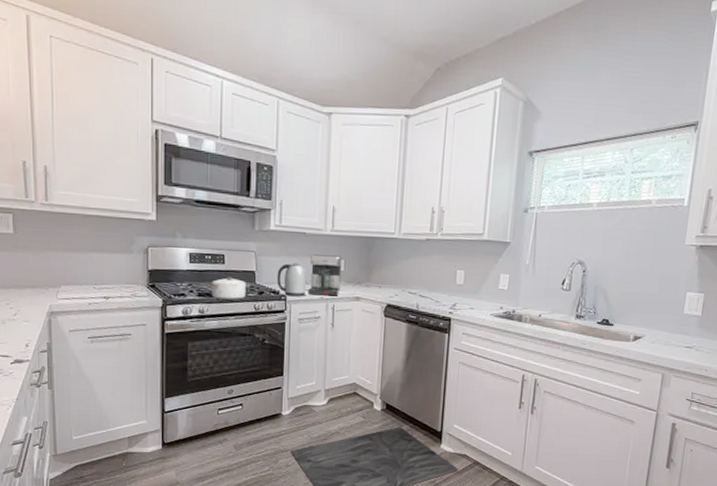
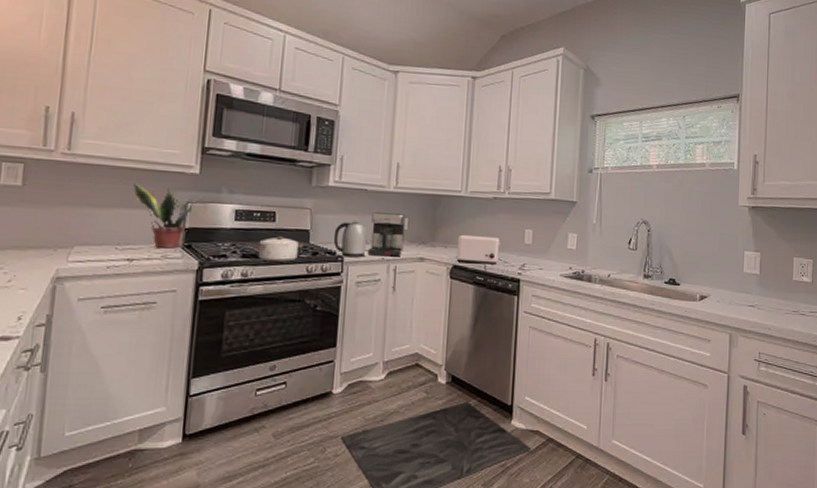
potted plant: none [102,230,162,288] -> present [133,183,204,249]
toaster: none [390,275,434,304] -> present [456,234,502,265]

